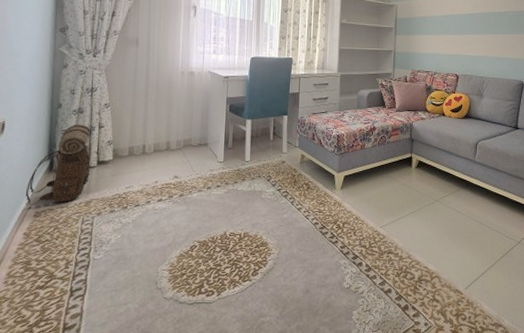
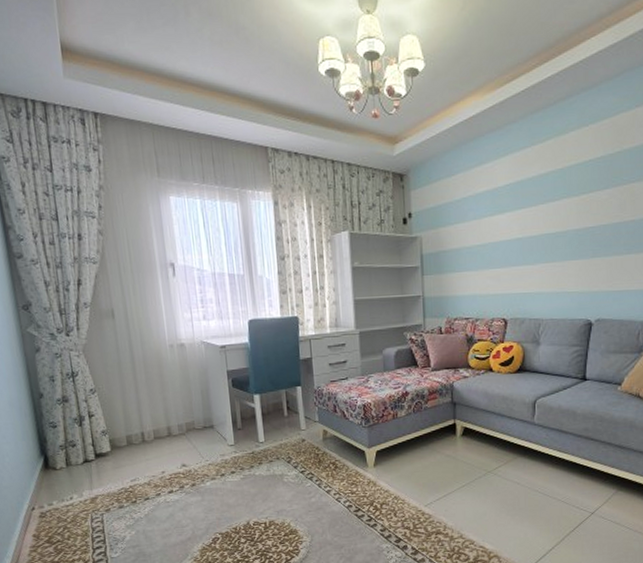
backpack: present [25,124,92,205] -> none [25,414,90,506]

